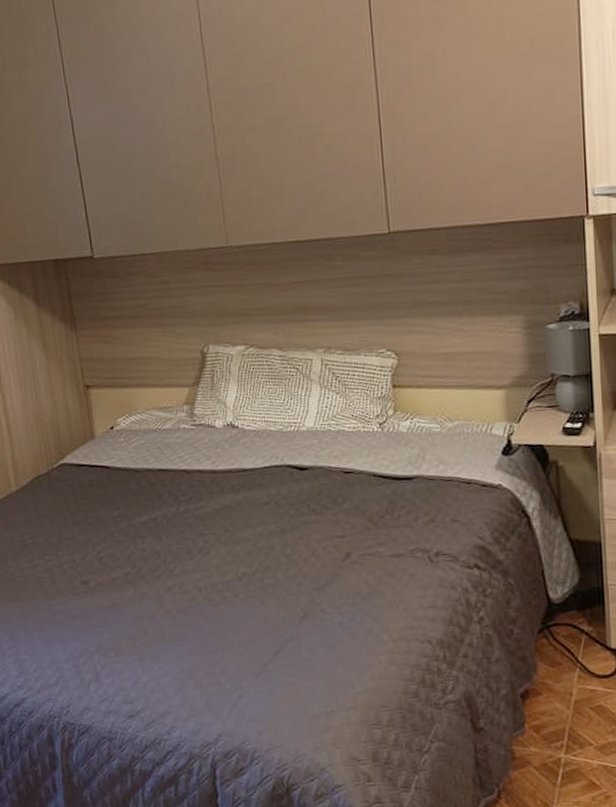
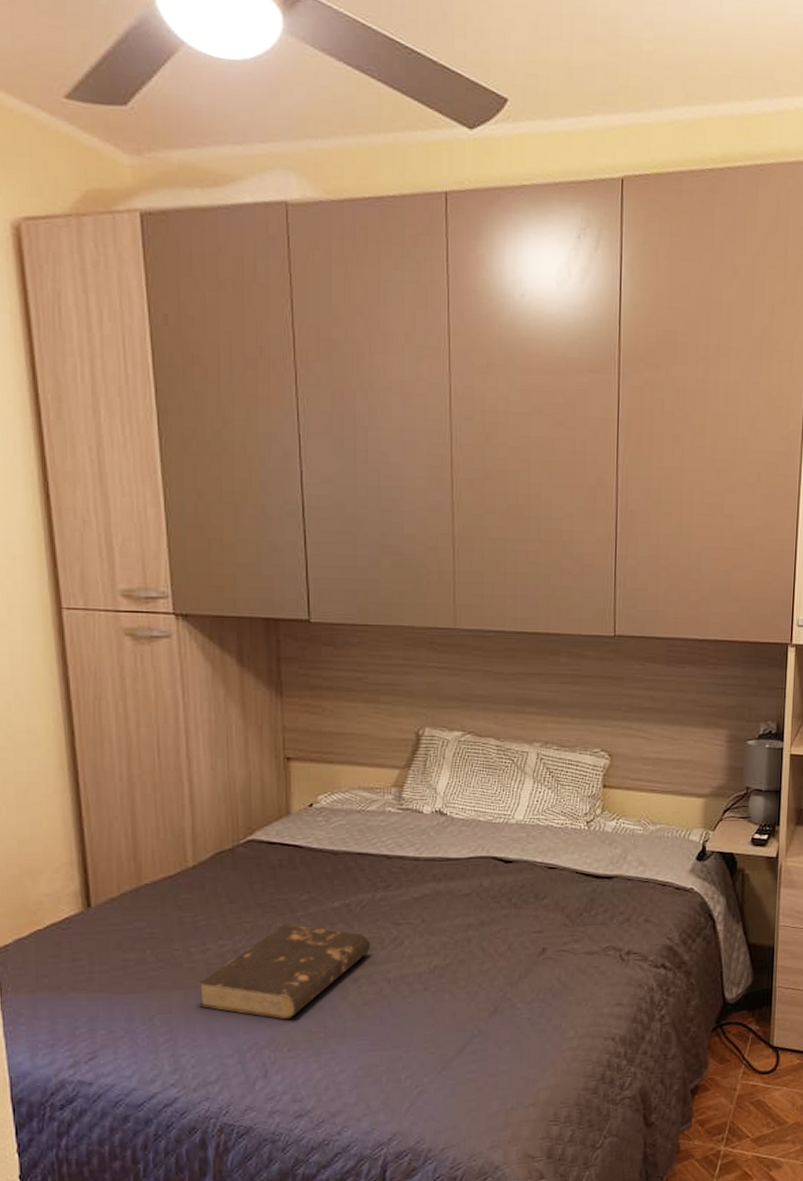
book: none [30,539,180,628] -> present [197,924,371,1020]

